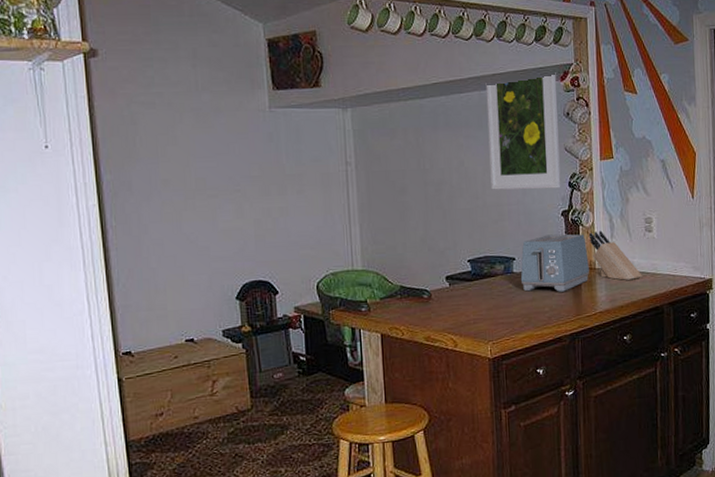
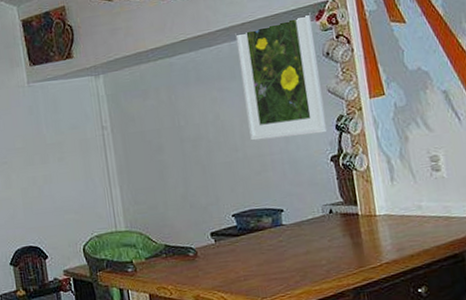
toaster: present [520,234,589,292] -> none [290,179,369,244]
knife block: present [589,230,642,280] -> none [365,173,434,227]

